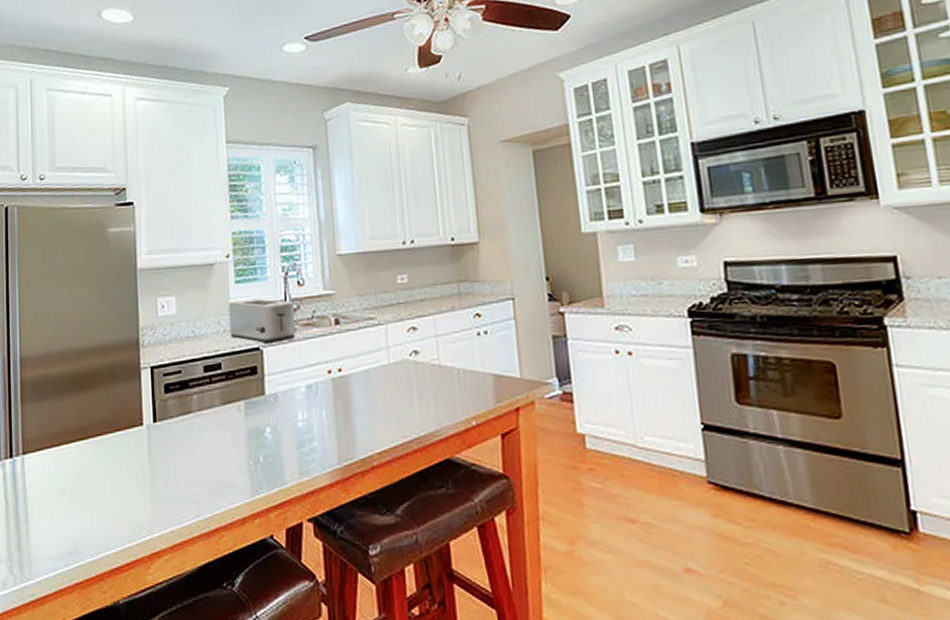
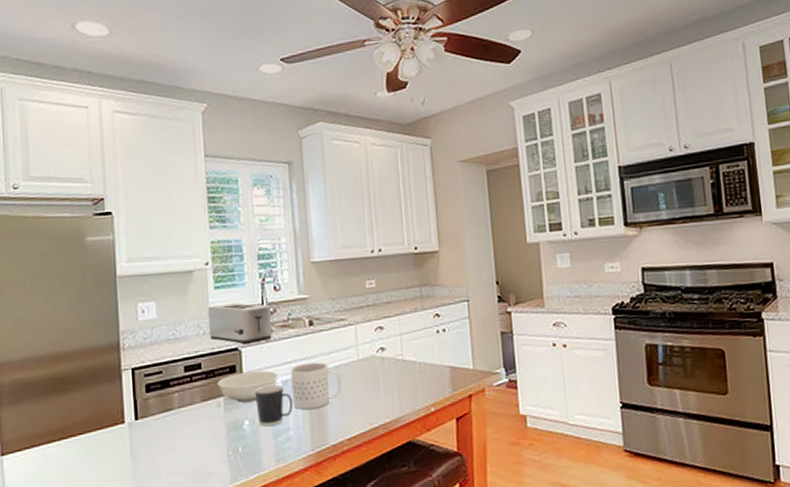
bowl: none [237,373,302,408] -> present [217,370,279,403]
mug: none [277,389,318,435] -> present [255,385,293,427]
mug: none [316,365,371,418] -> present [291,362,342,410]

